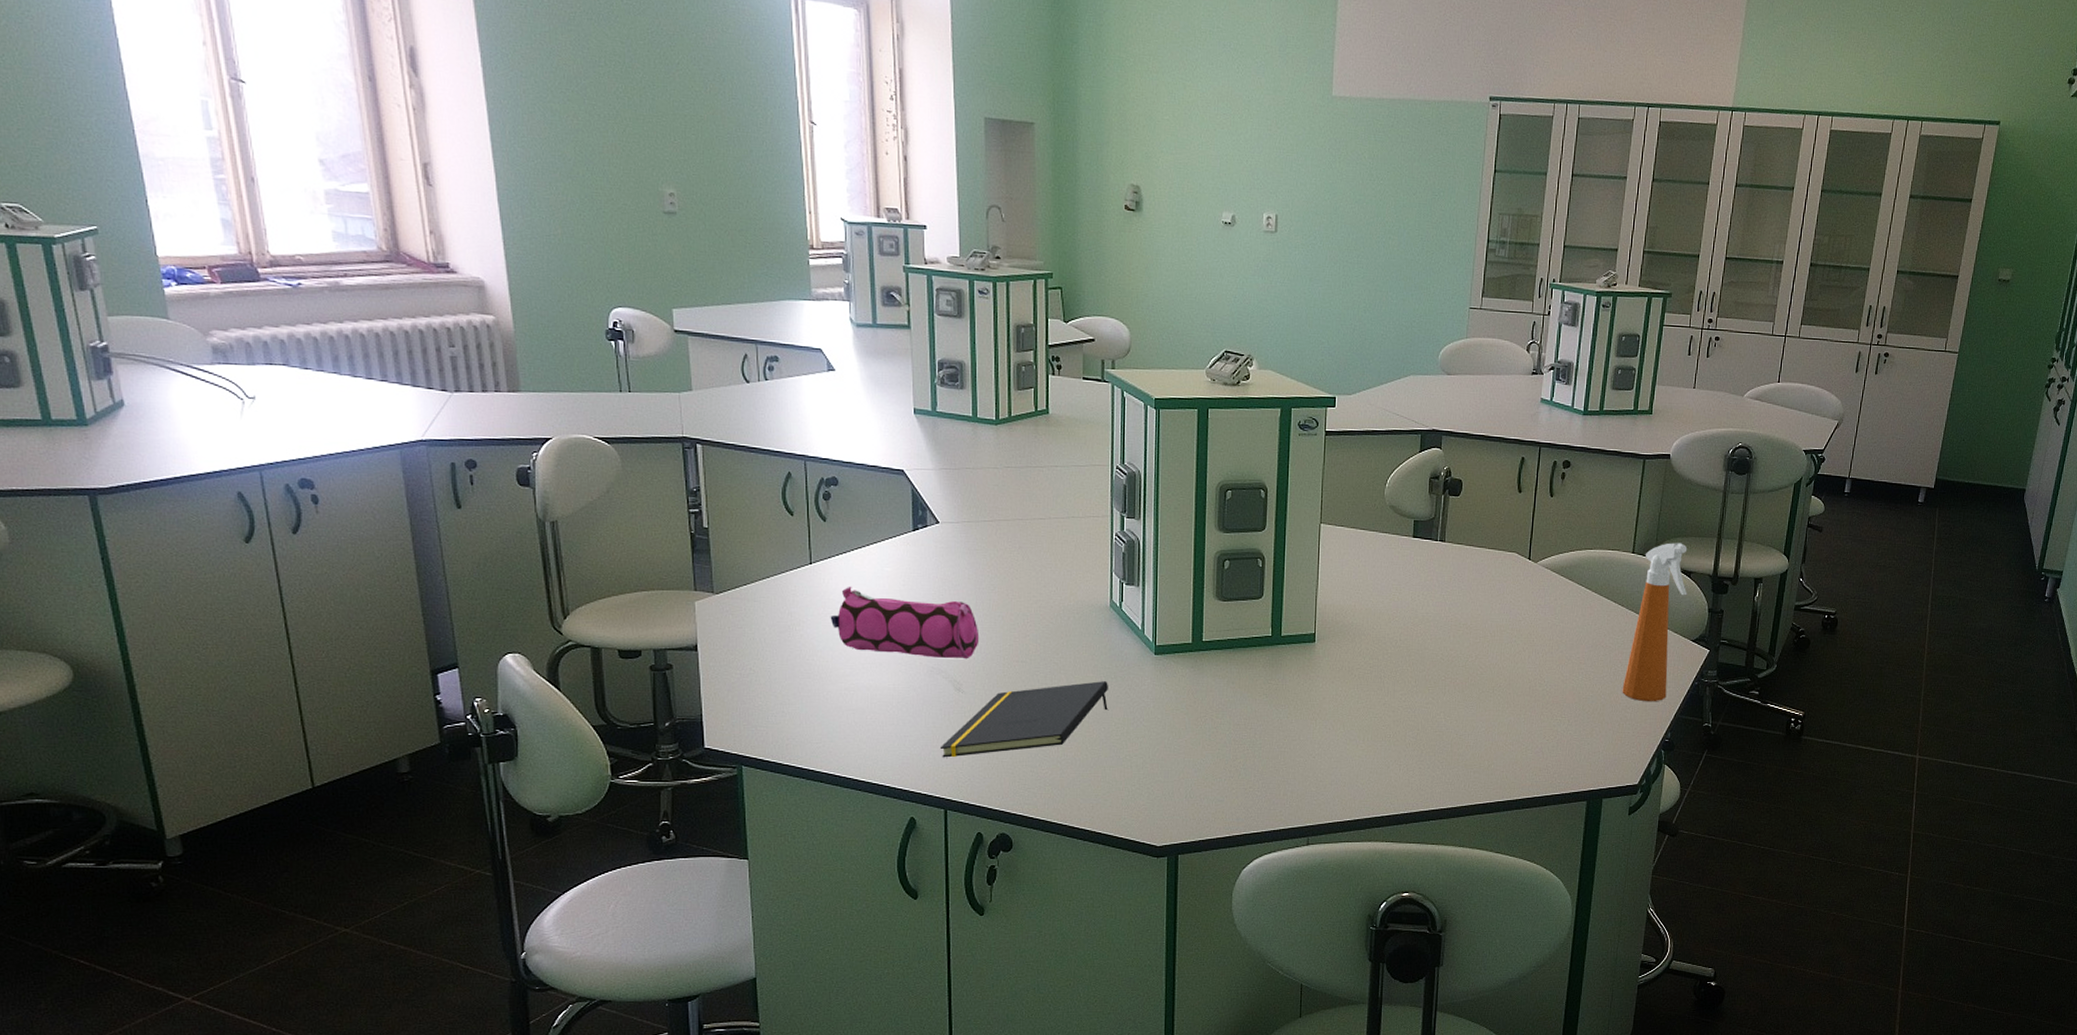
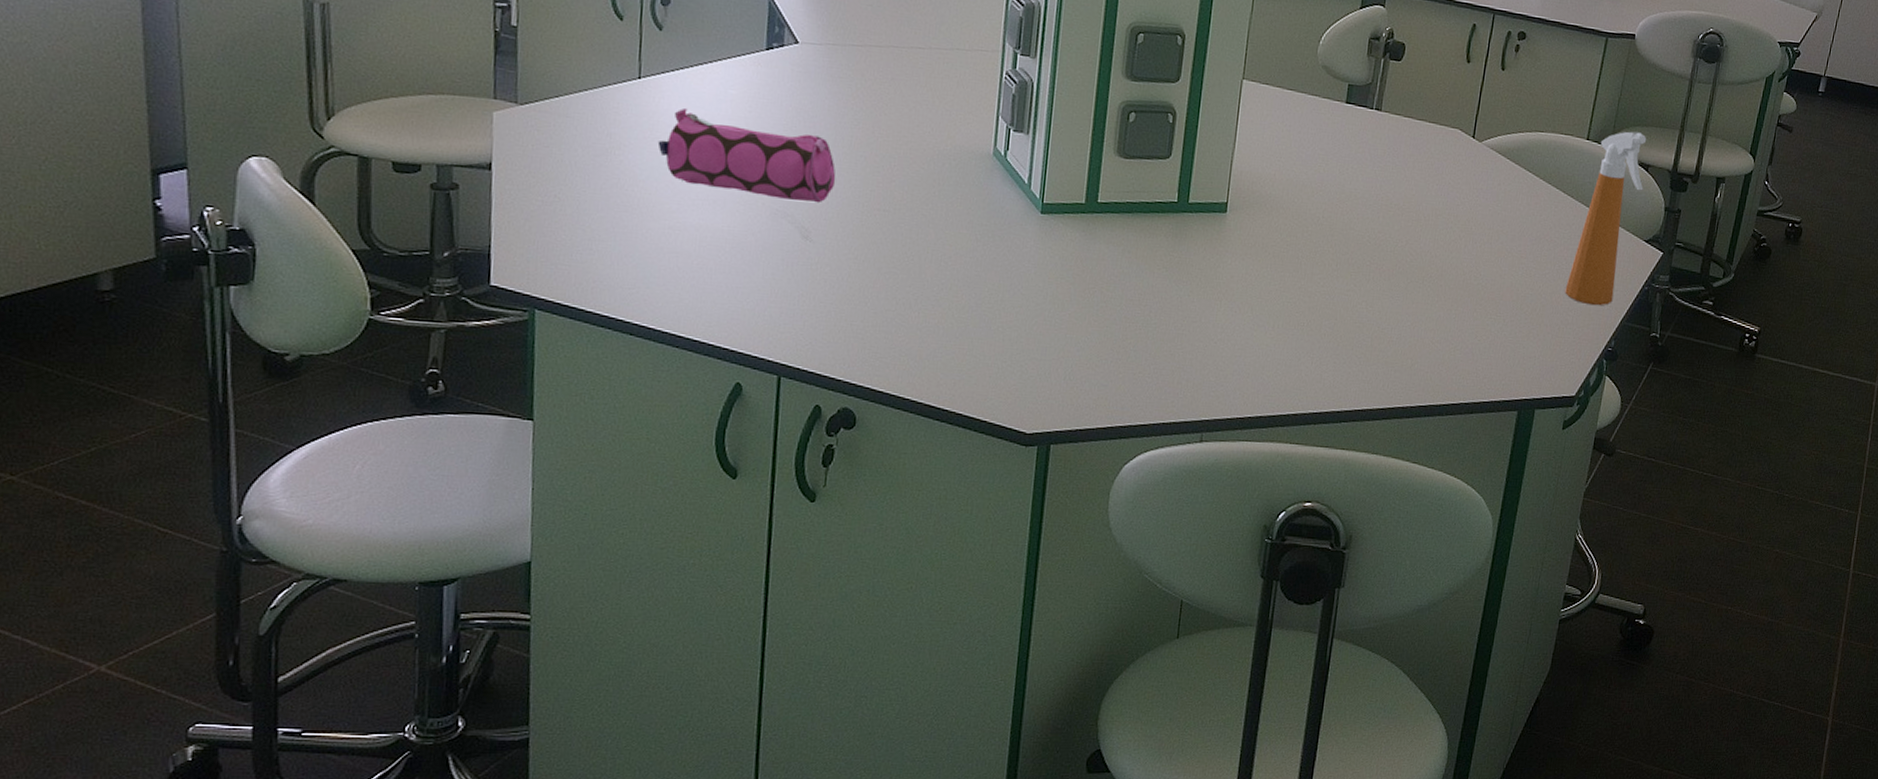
notepad: present [939,681,1108,758] -> none [778,239,984,317]

